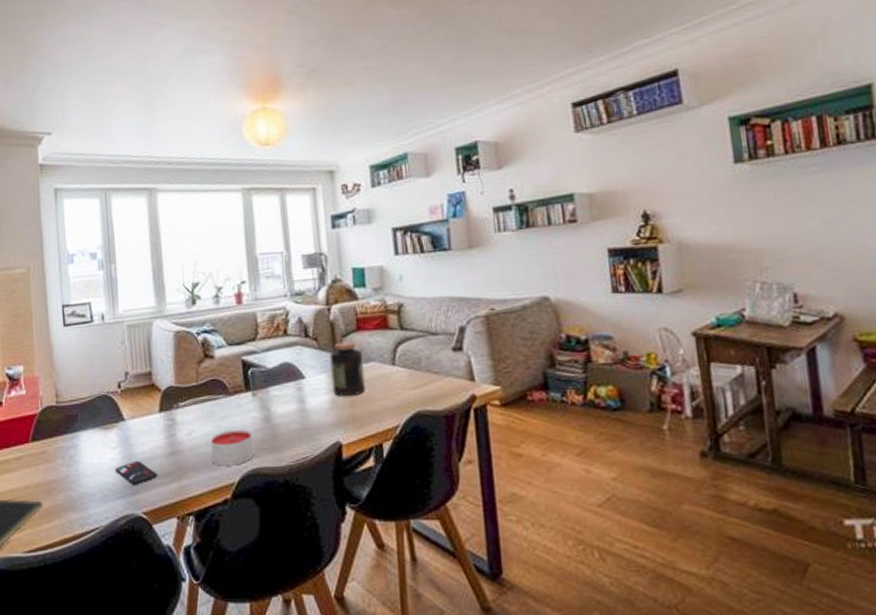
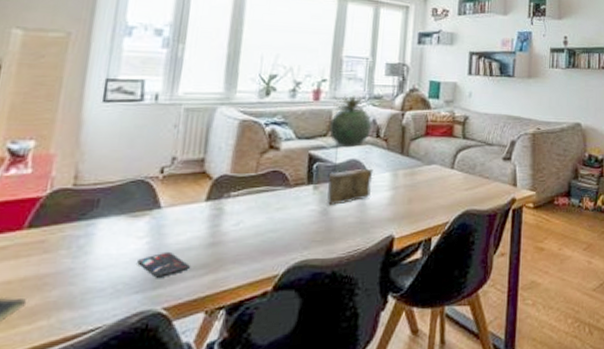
candle: present [210,429,253,466] -> none [257,221,306,258]
potted plant: none [255,294,310,413] -> present [327,95,374,206]
jar: present [330,341,366,397] -> none [394,145,427,195]

